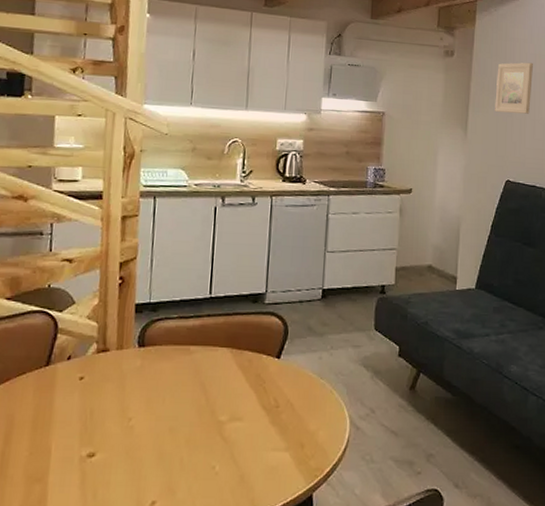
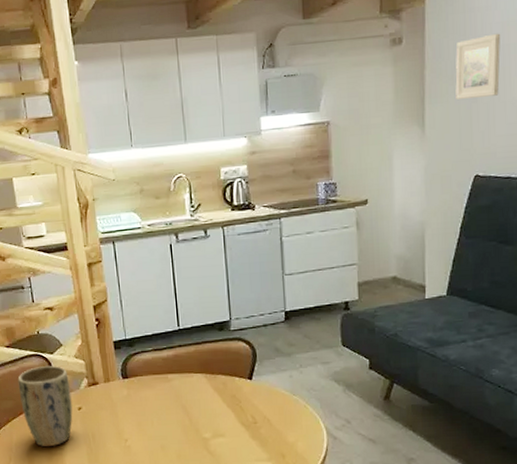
plant pot: none [10,325,76,423] -> present [18,366,73,447]

